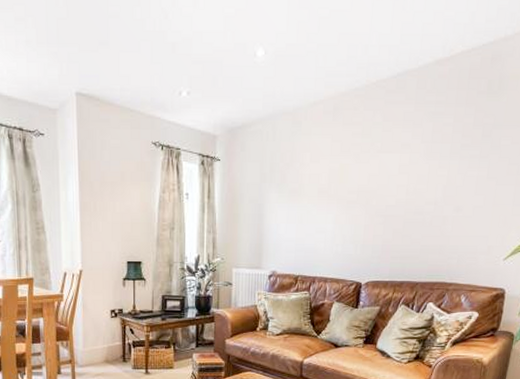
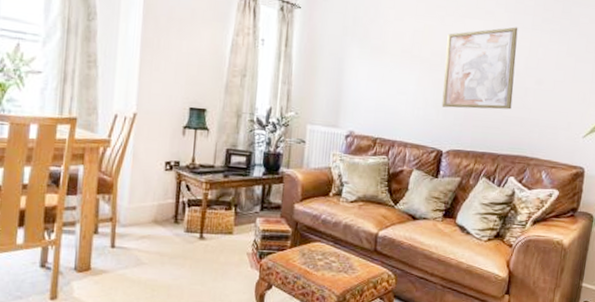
wall art: none [359,157,436,242] -> present [441,27,518,110]

